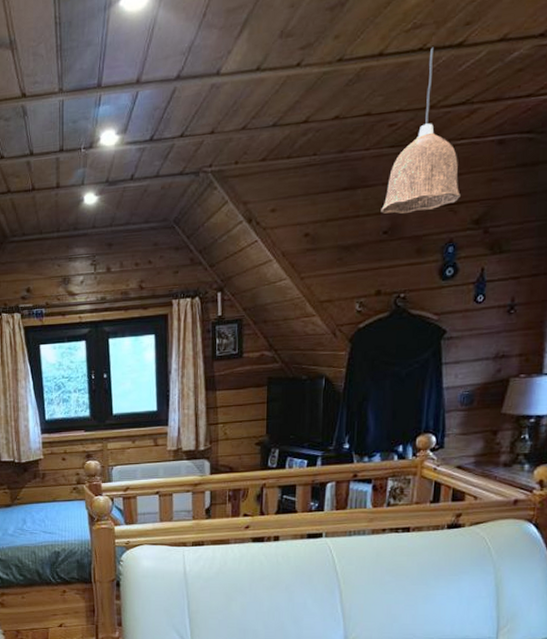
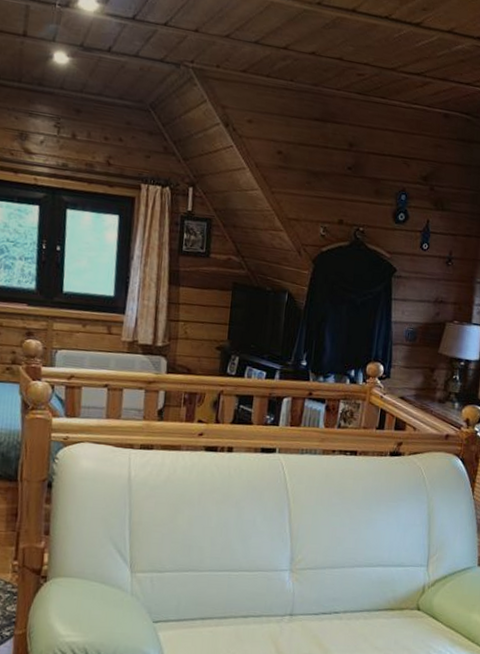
pendant lamp: present [381,47,461,215] -> none [347,19,413,159]

